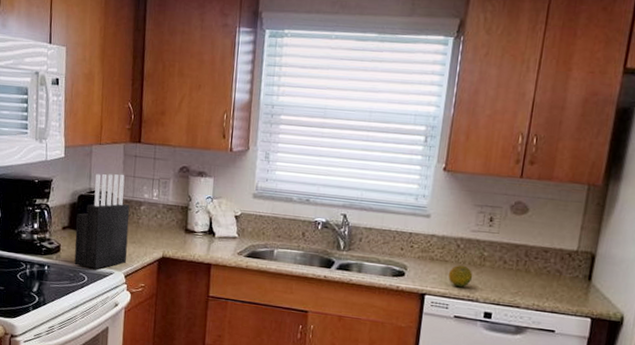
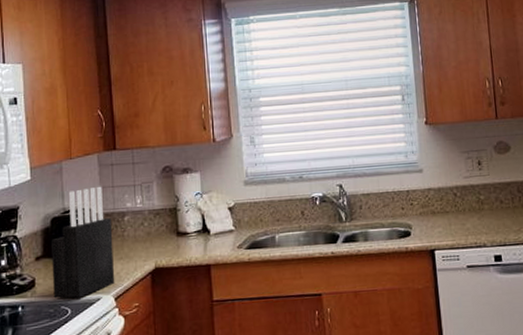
fruit: present [448,265,473,287] -> none [451,213,476,235]

